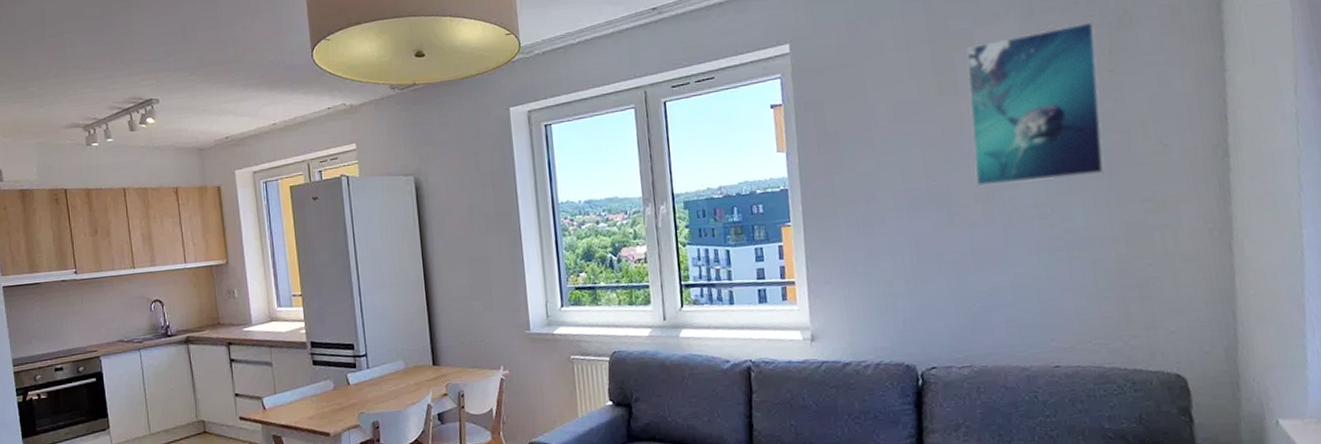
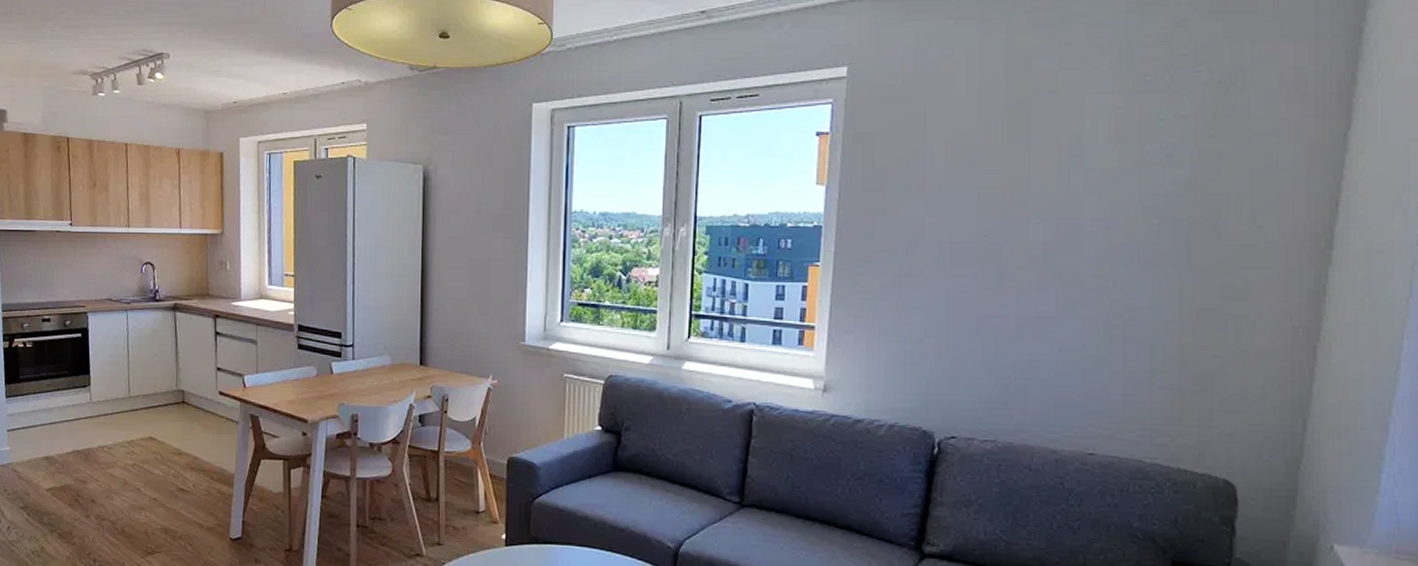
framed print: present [965,21,1104,187] -> none [1033,77,1202,251]

